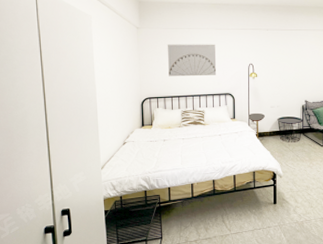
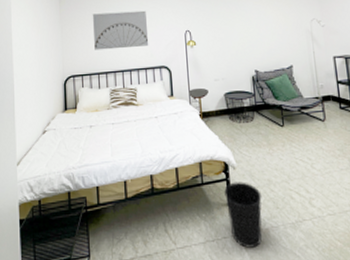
wastebasket: none [271,187,300,235] -> present [224,182,262,248]

